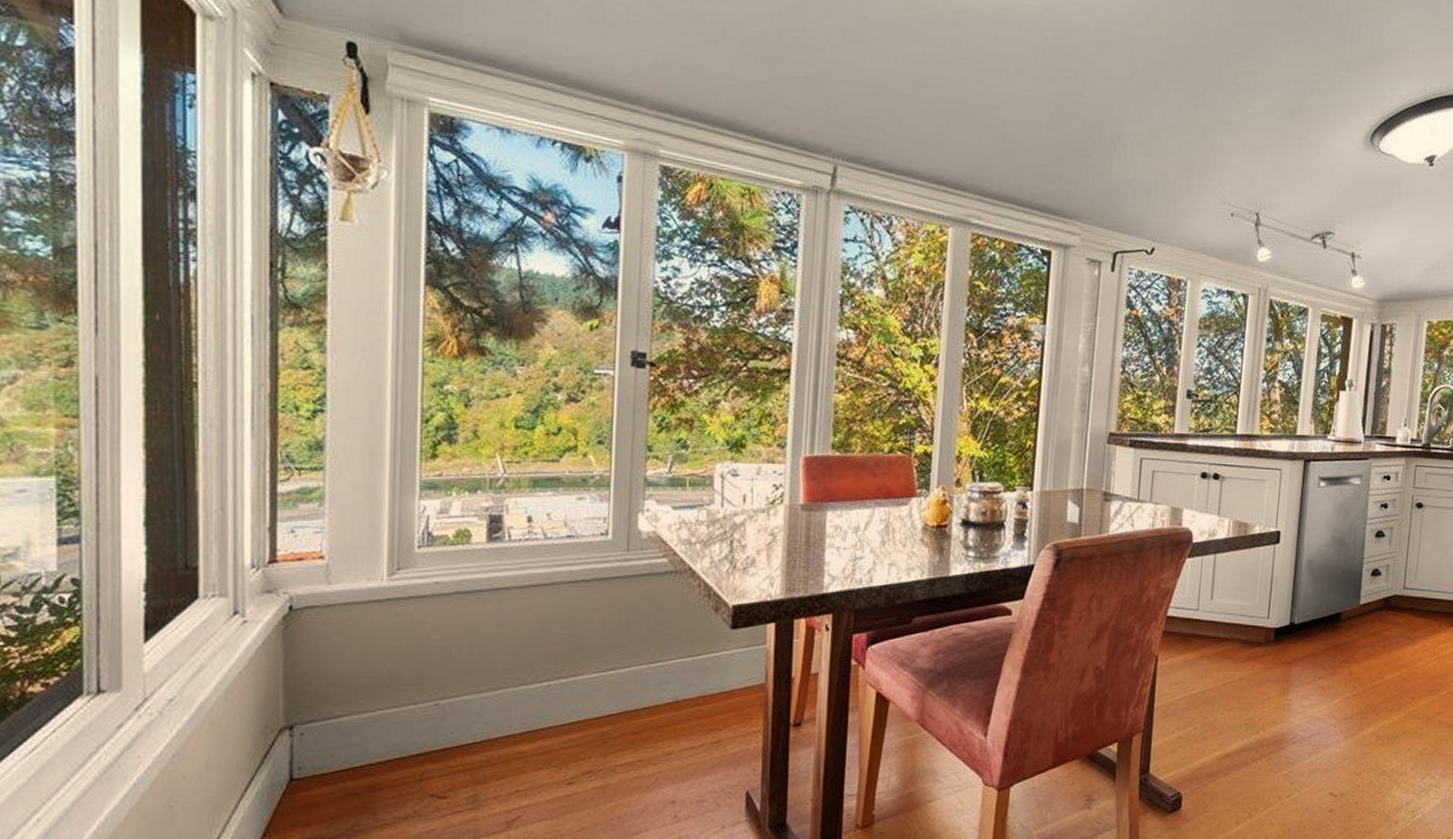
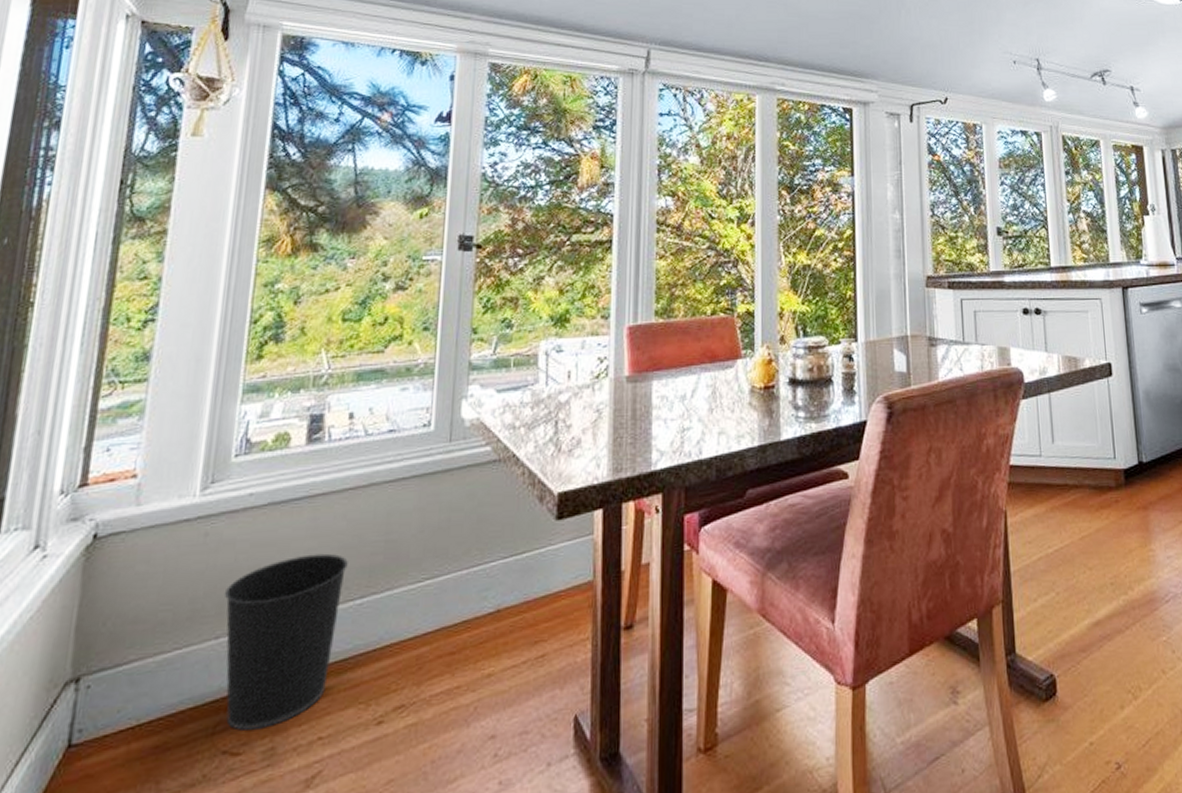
wastebasket: none [419,640,534,780] -> present [224,553,348,731]

